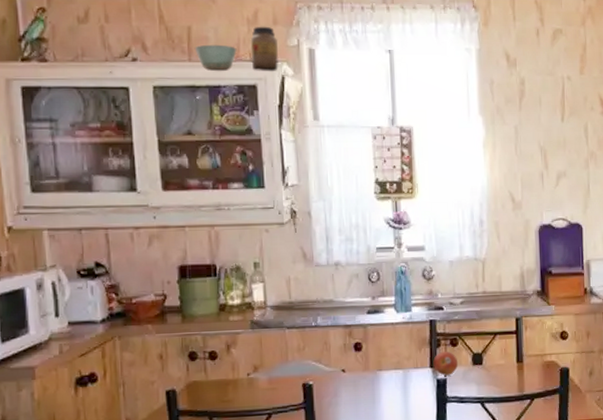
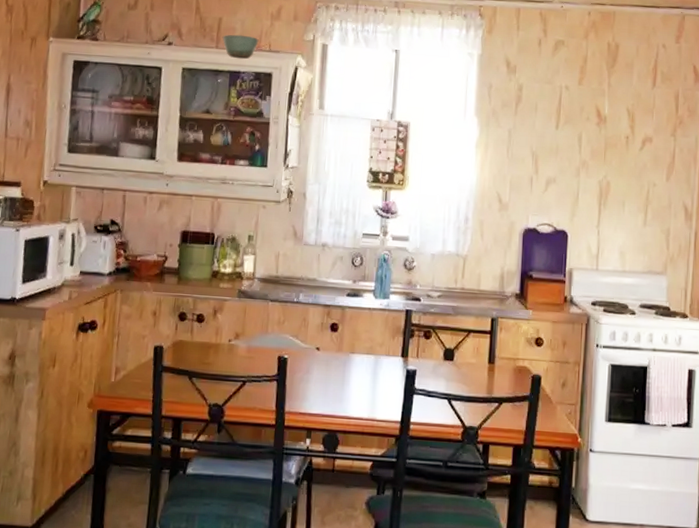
jar: present [250,26,279,72] -> none [270,21,296,63]
fruit: present [433,351,459,376] -> none [405,342,430,368]

